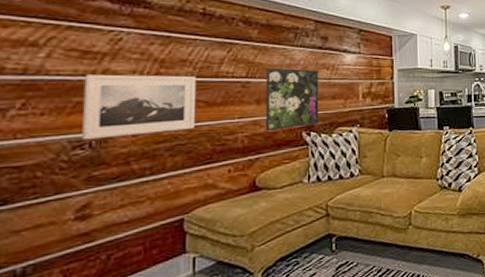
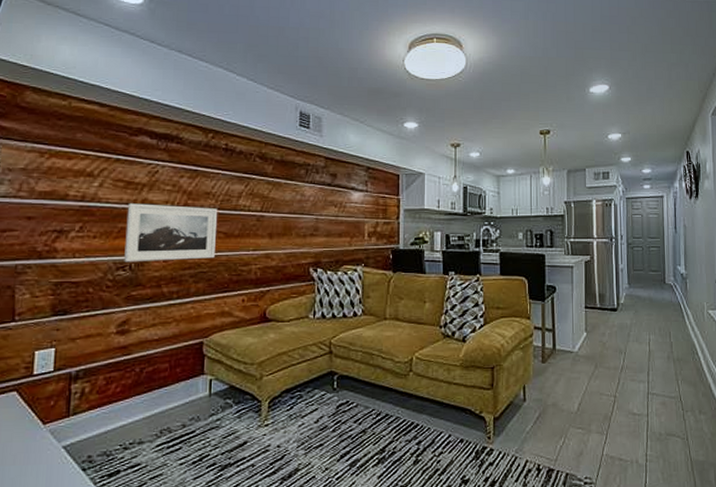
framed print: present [265,67,319,130] -> none [276,203,327,264]

